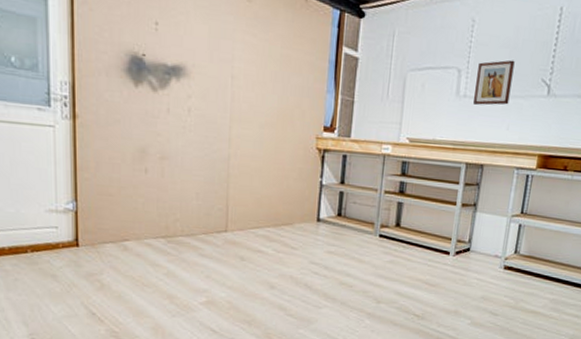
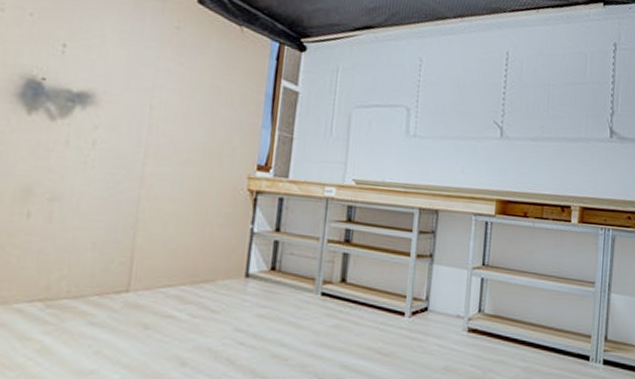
wall art: present [473,60,515,106] -> none [425,100,465,147]

